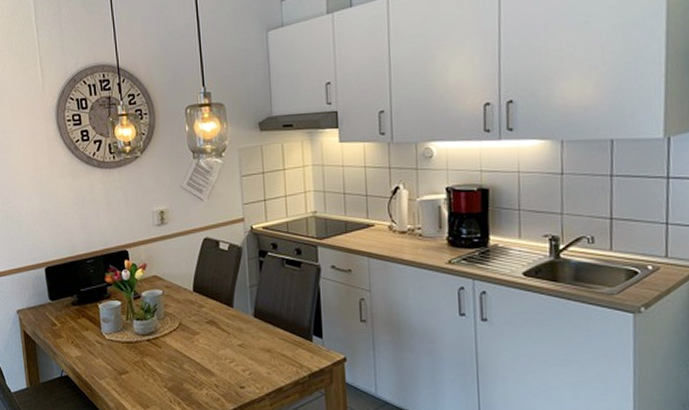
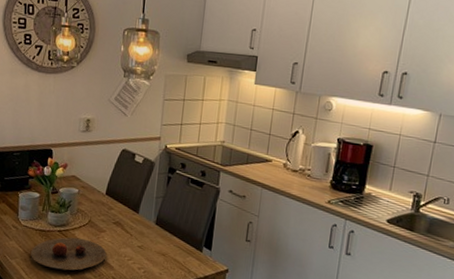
plate: none [120,345,205,384] -> present [30,237,107,271]

